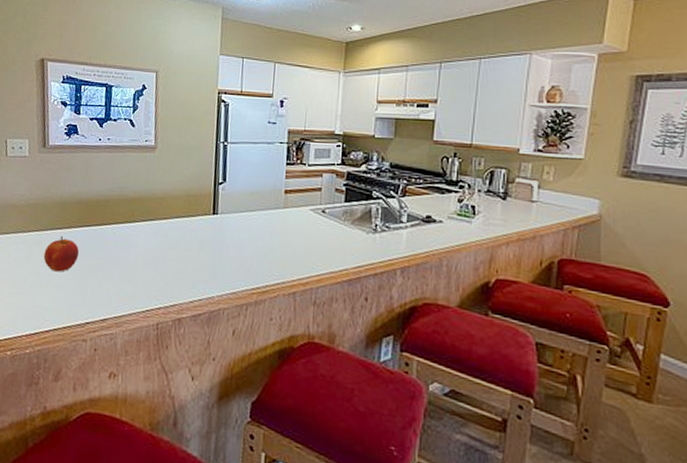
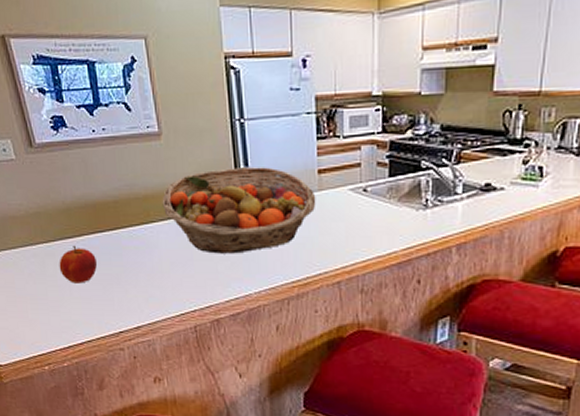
fruit basket: none [146,181,281,258] -> present [162,167,316,254]

